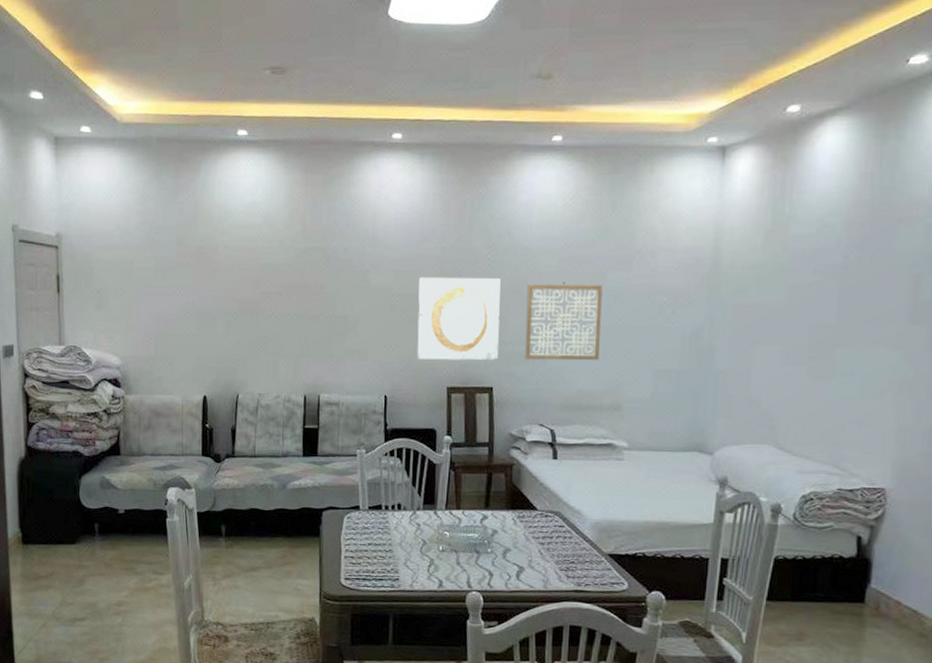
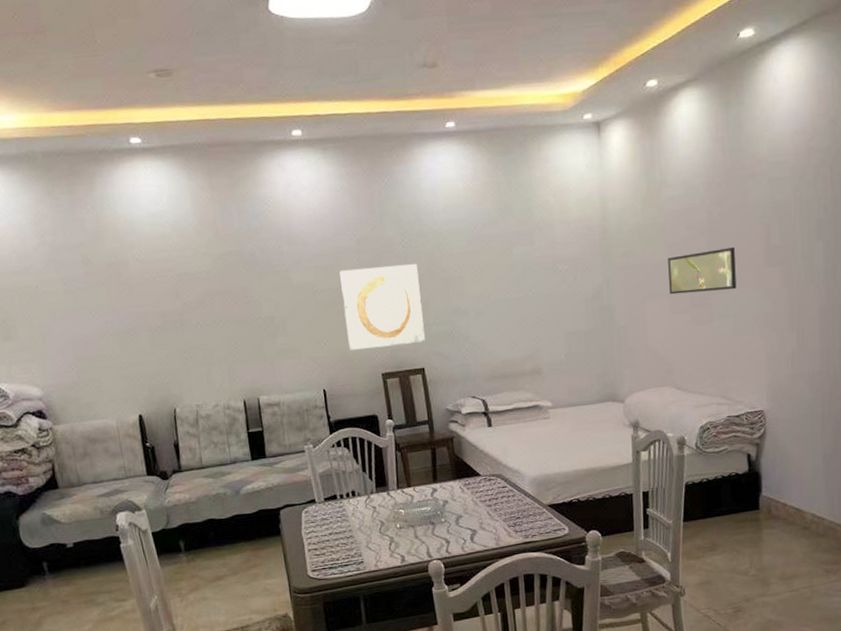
wall art: present [524,282,603,361] -> none [442,260,516,338]
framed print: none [784,298,872,346] -> present [668,247,737,295]

